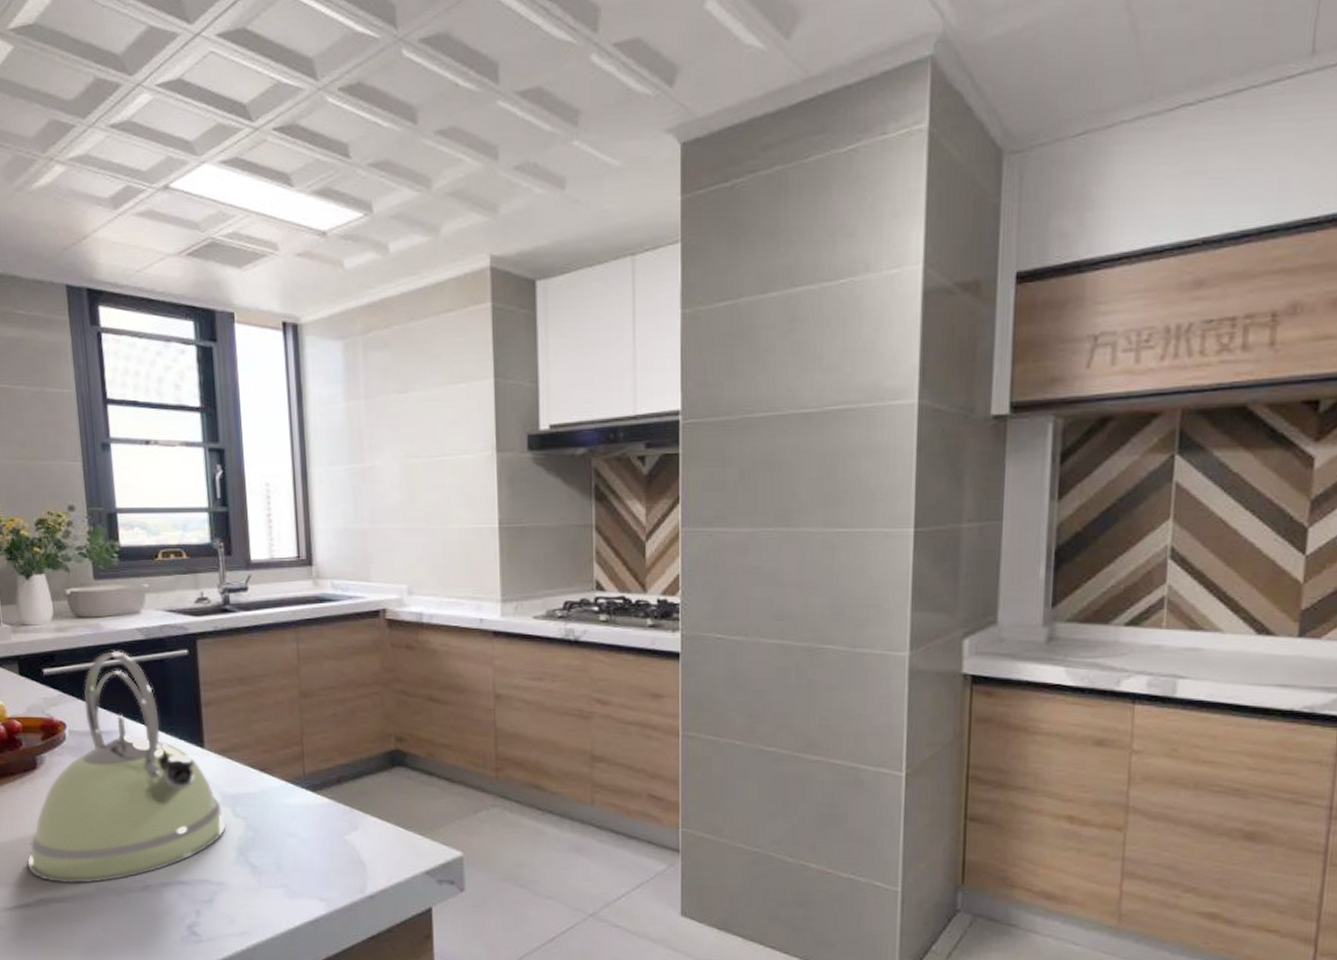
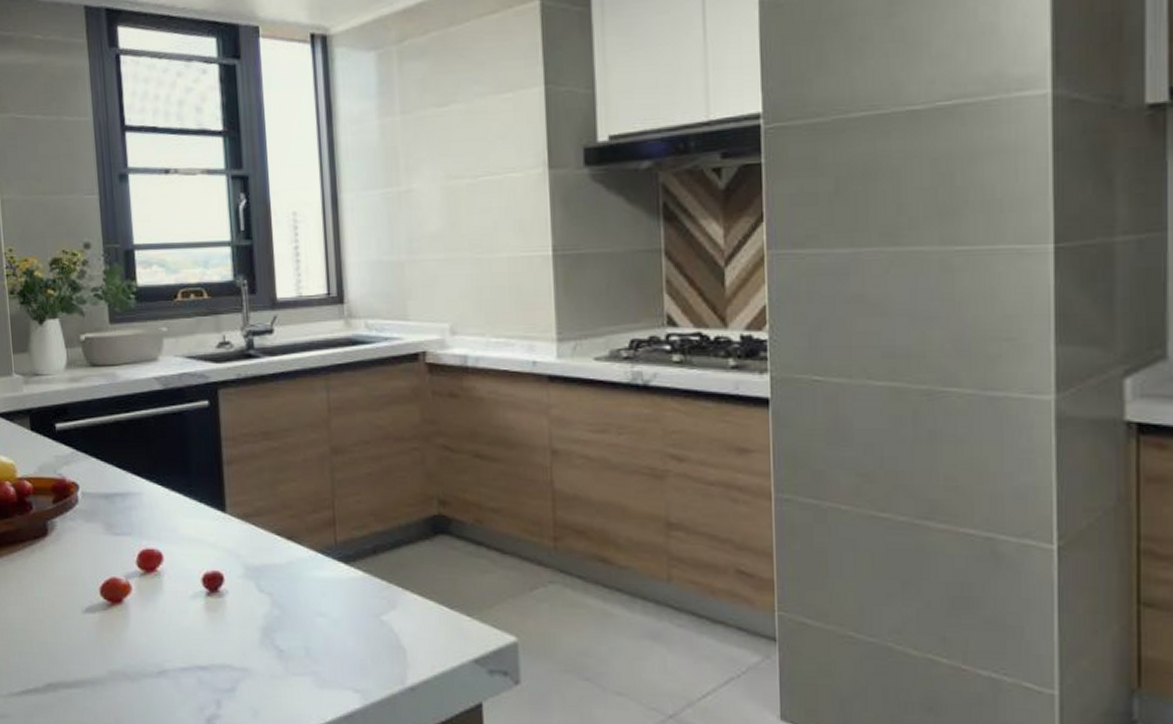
kettle: present [26,651,225,884] -> none [35,403,249,667]

